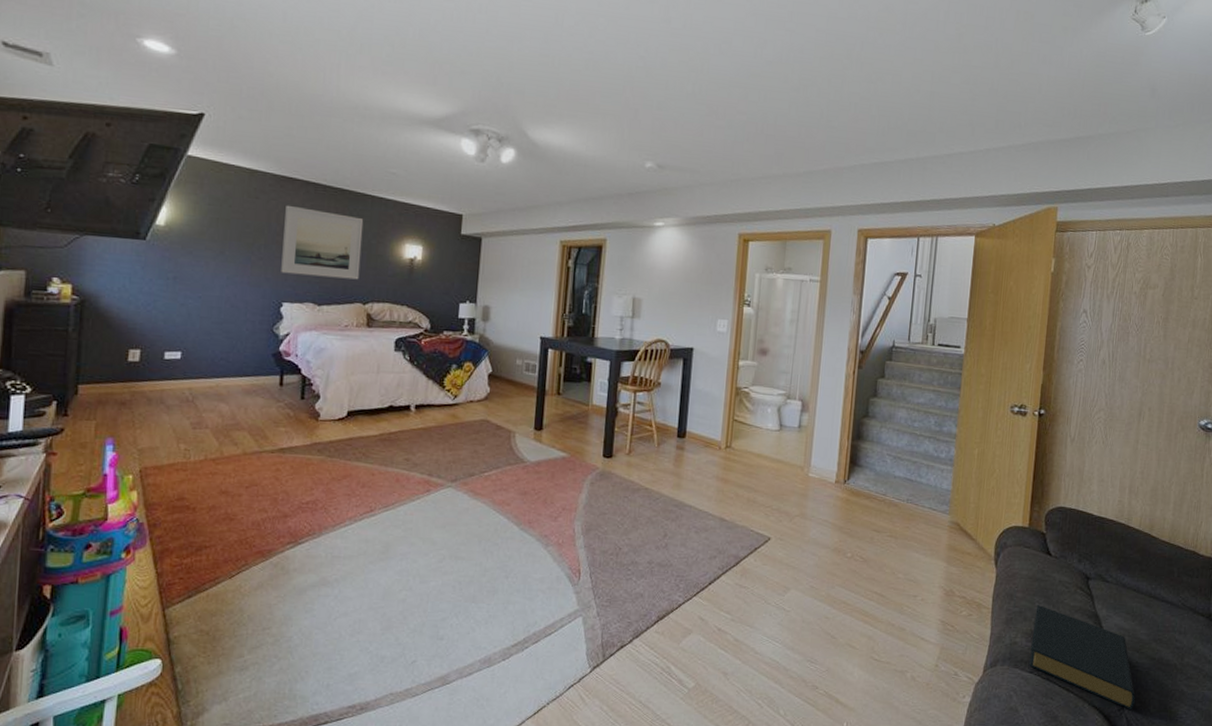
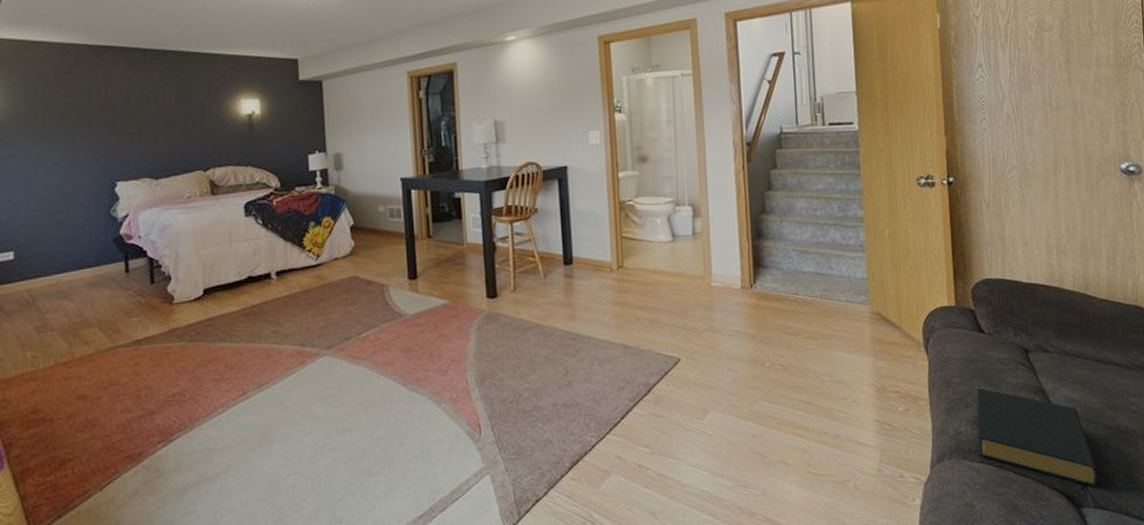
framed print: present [281,205,364,280] -> none [105,75,196,151]

